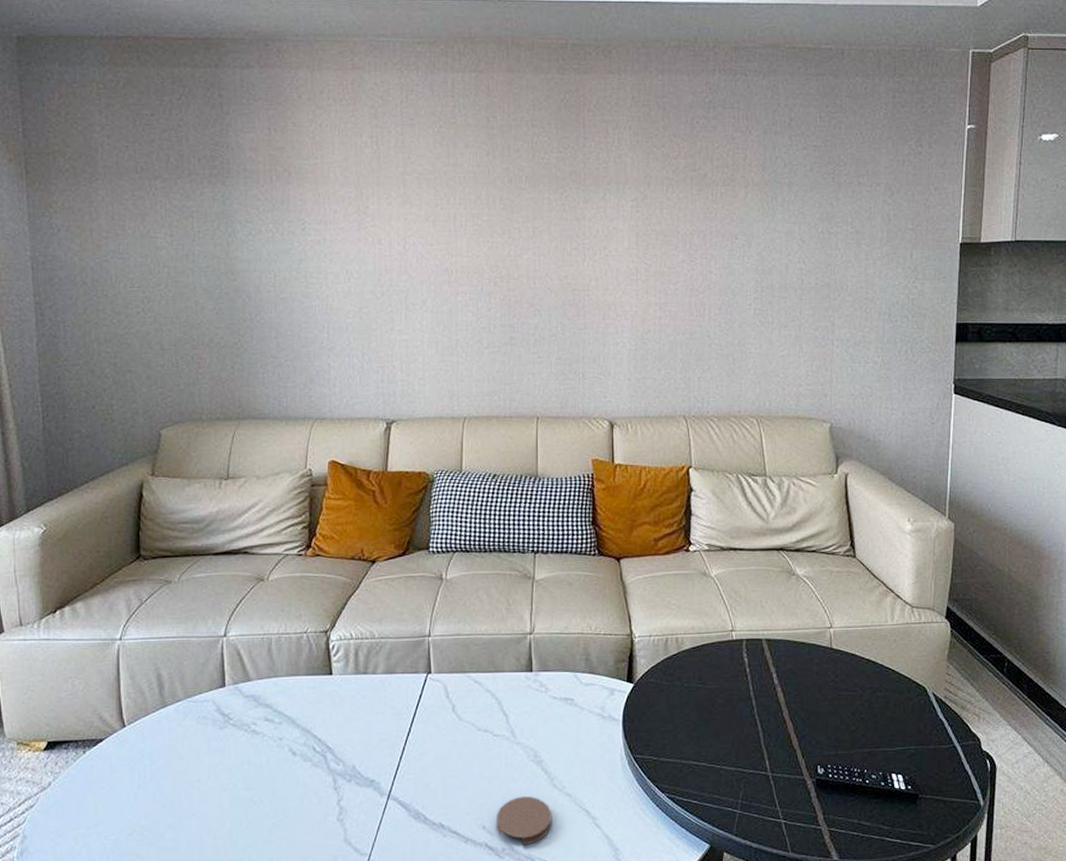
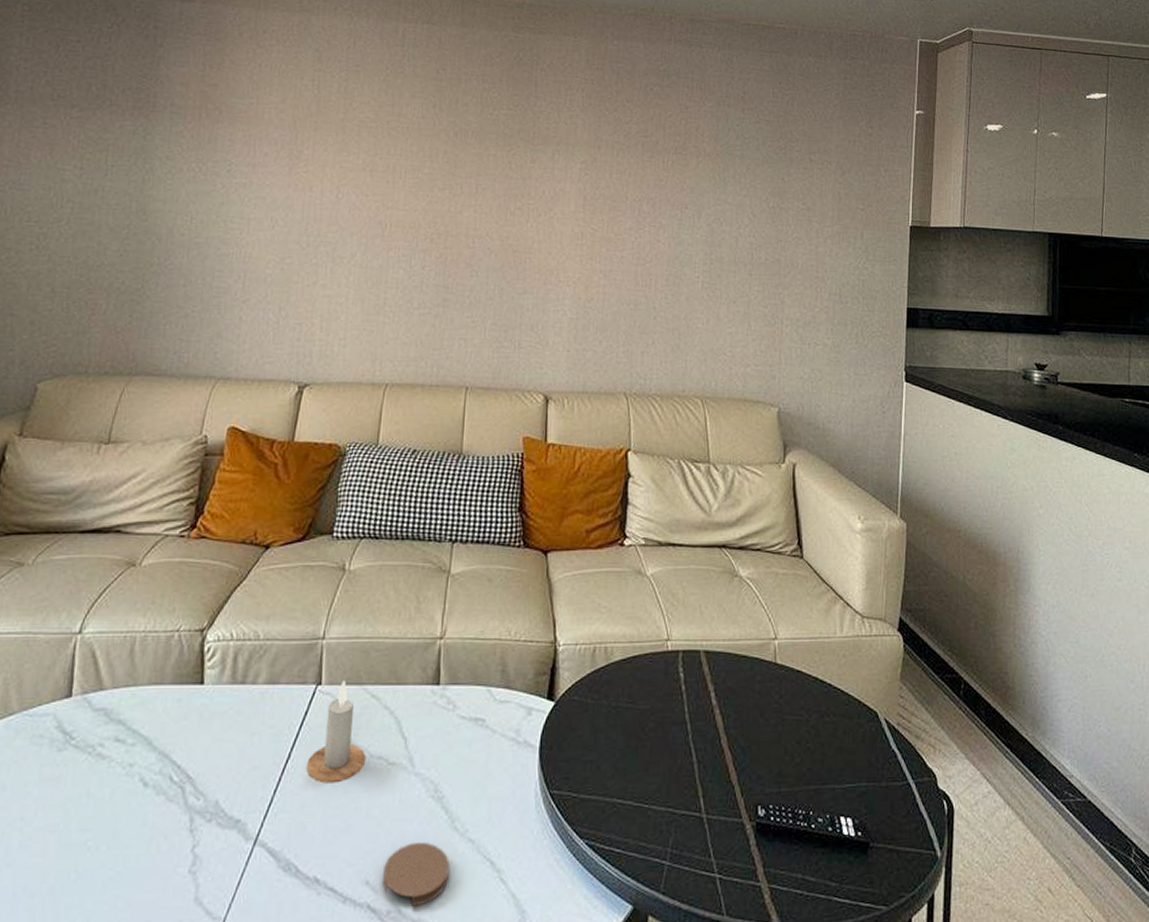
candle: none [425,669,475,751] -> present [306,680,367,784]

